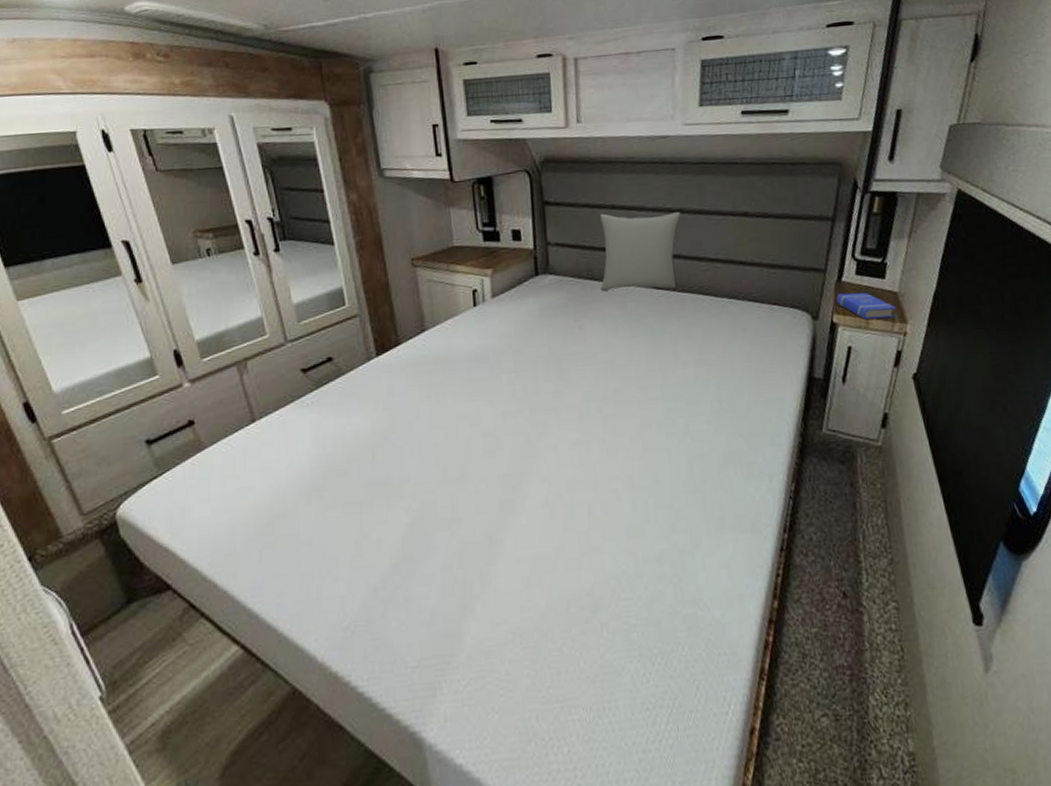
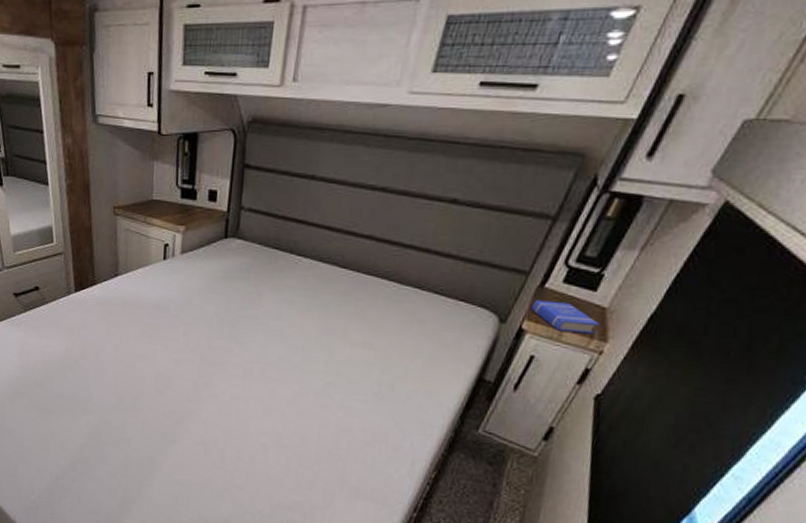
pillow: present [600,212,681,291] -> none [285,183,384,269]

